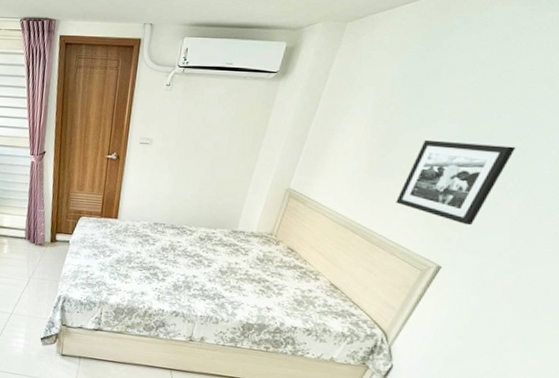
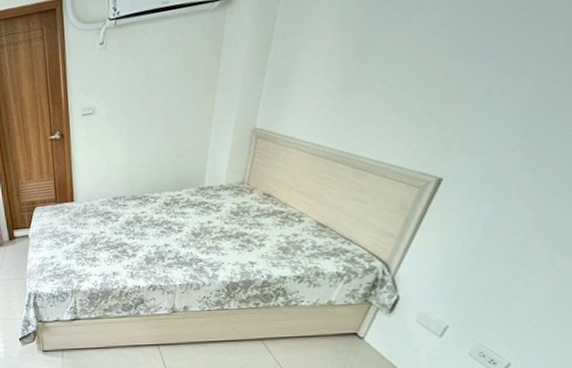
picture frame: present [396,139,517,226] -> none [380,20,520,126]

